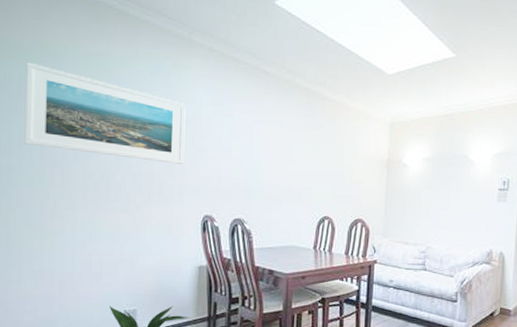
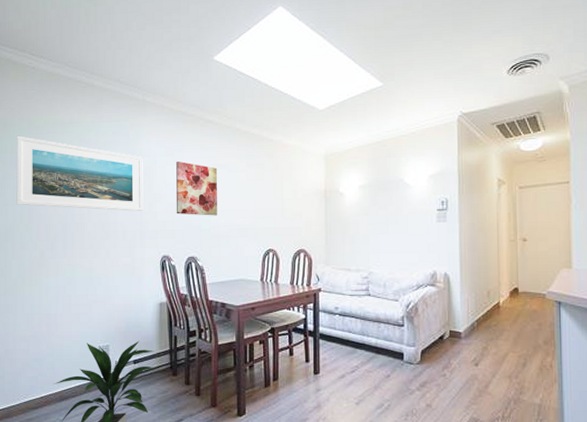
wall art: none [222,112,273,177] -> present [176,161,218,216]

